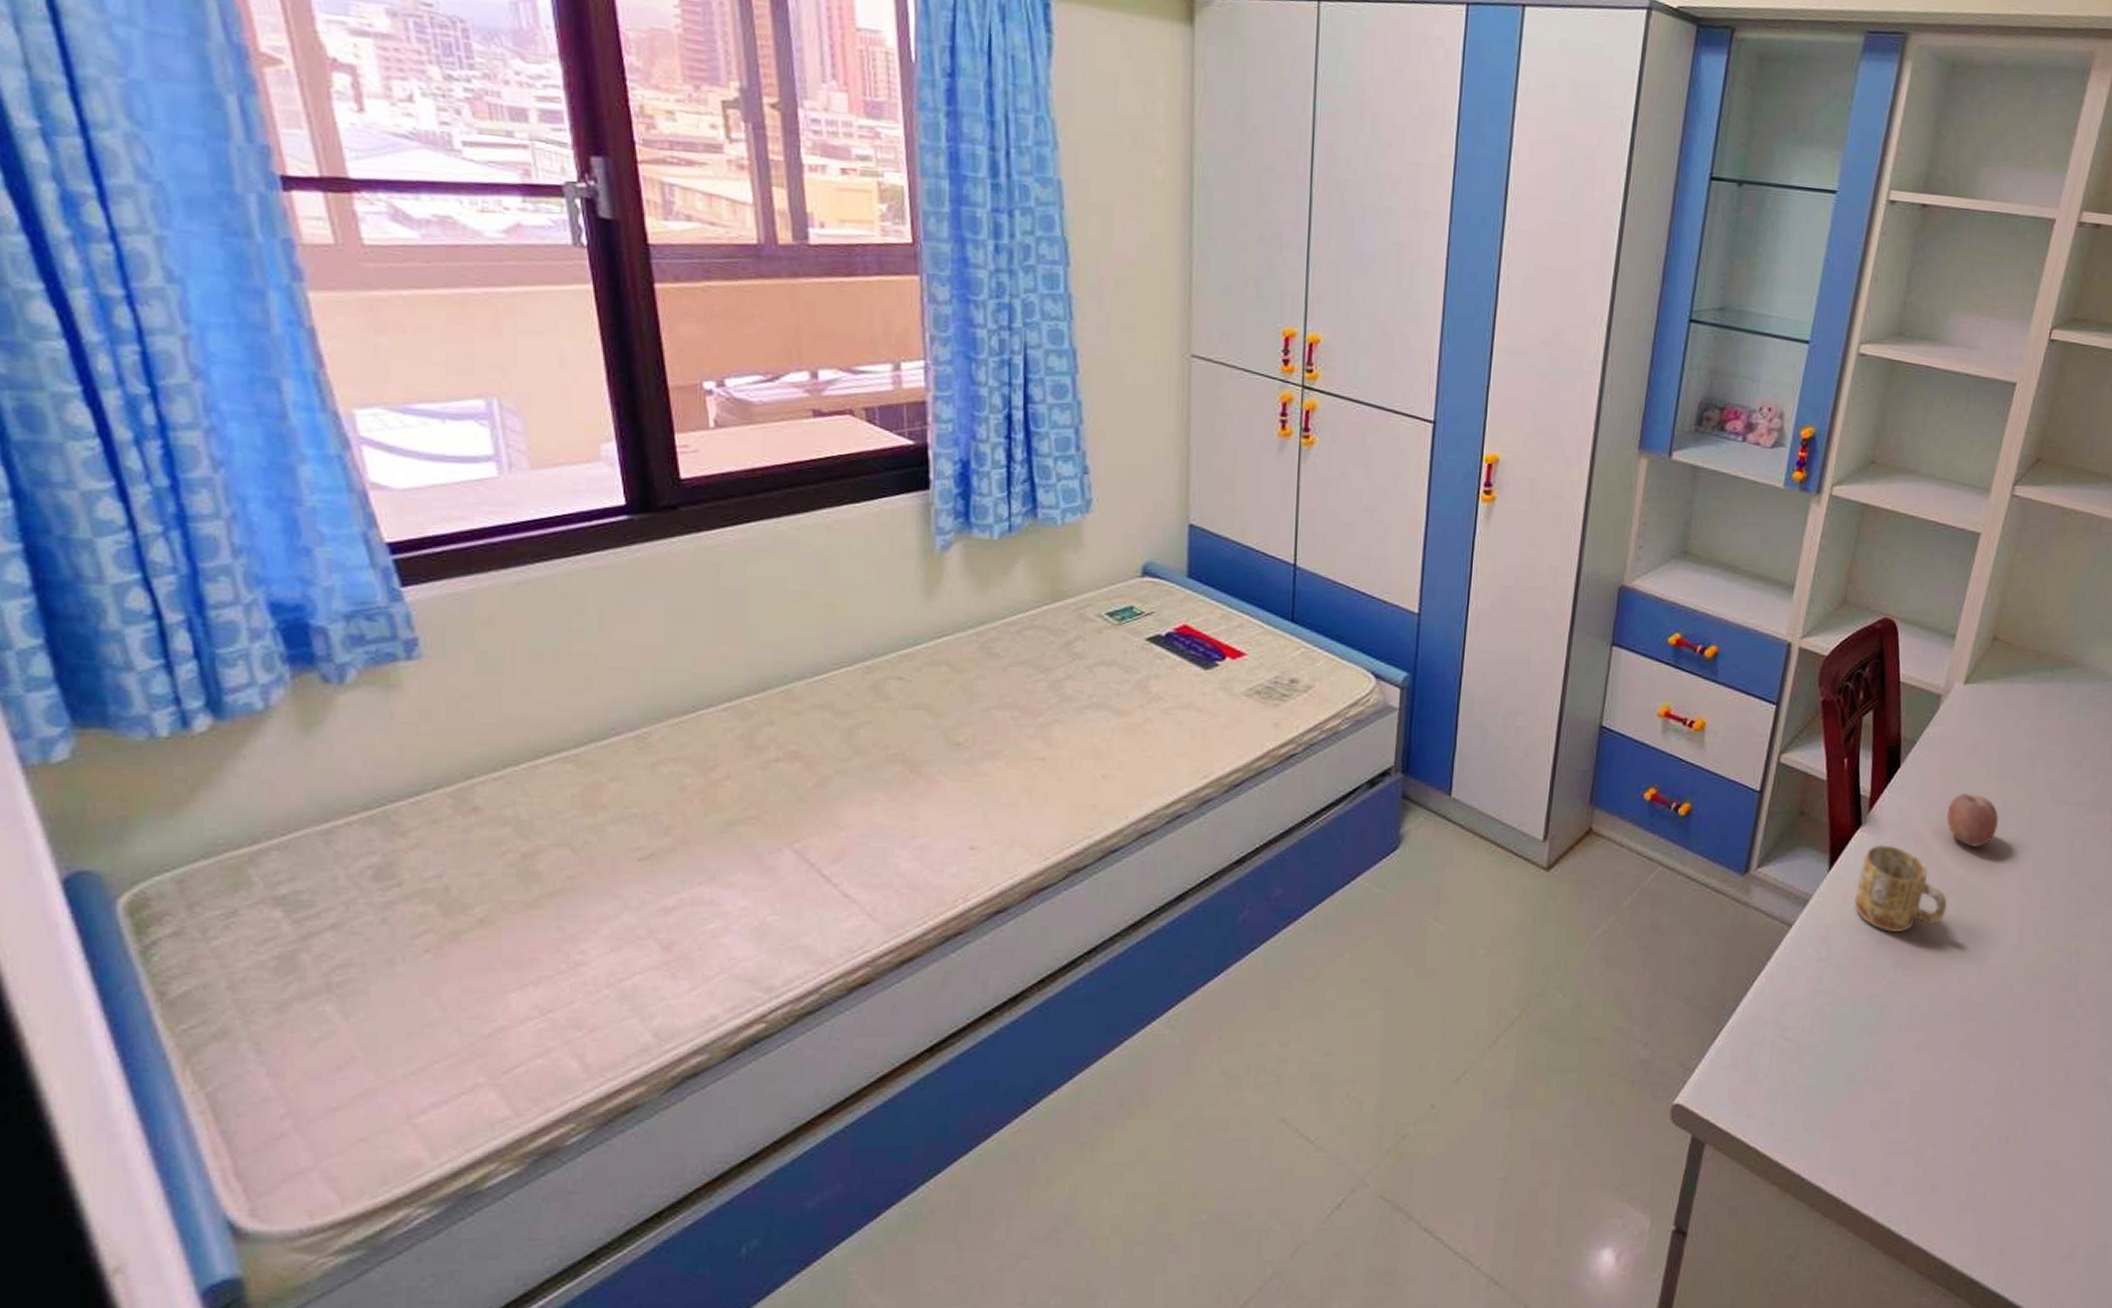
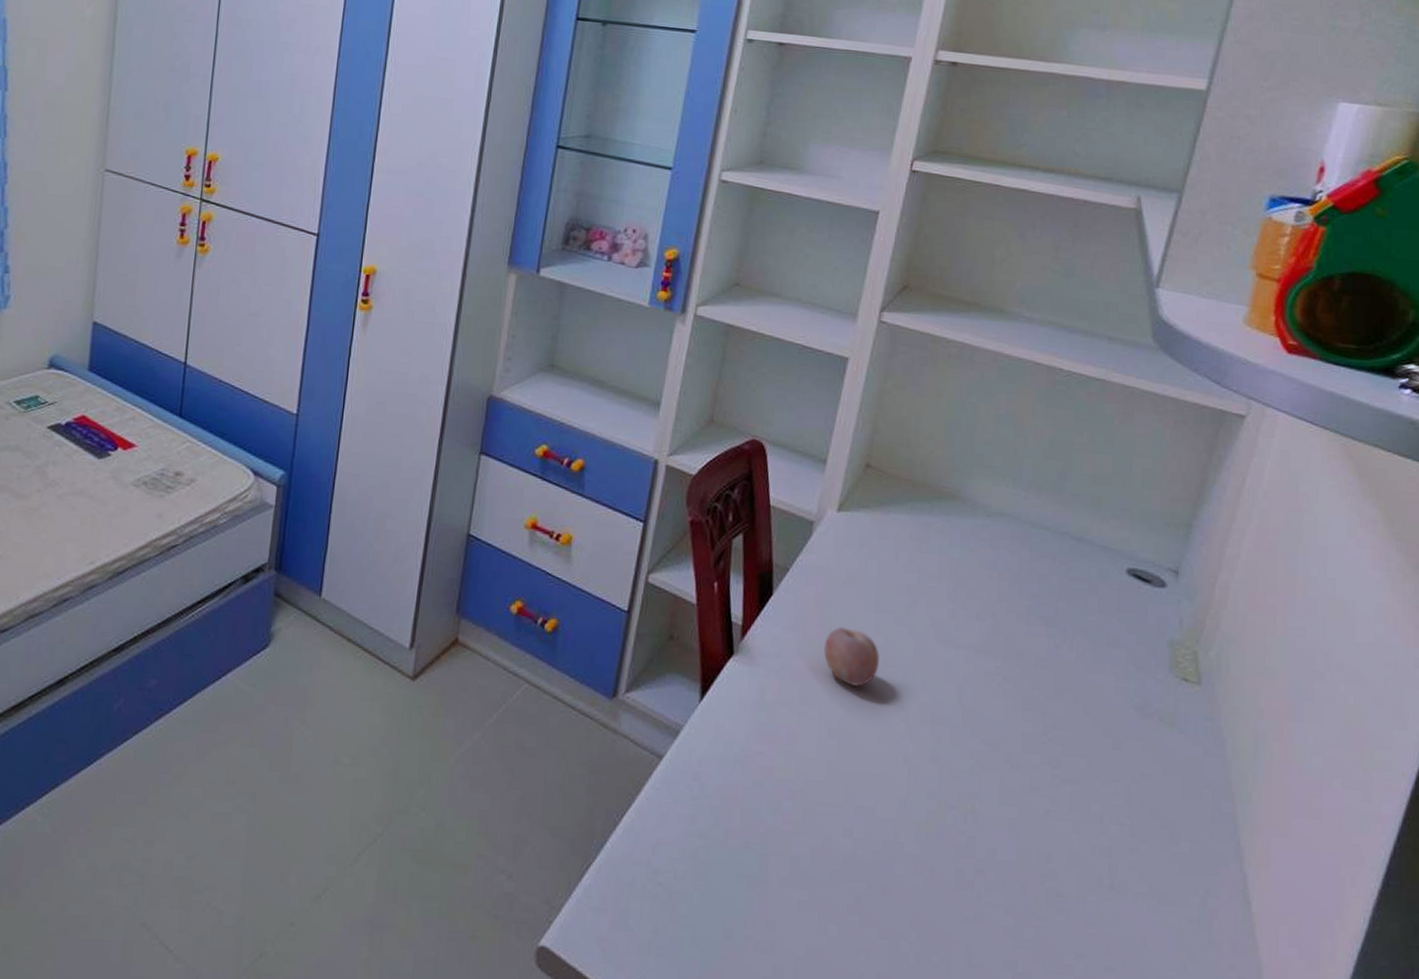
mug: present [1854,845,1948,933] -> none [728,677,828,774]

